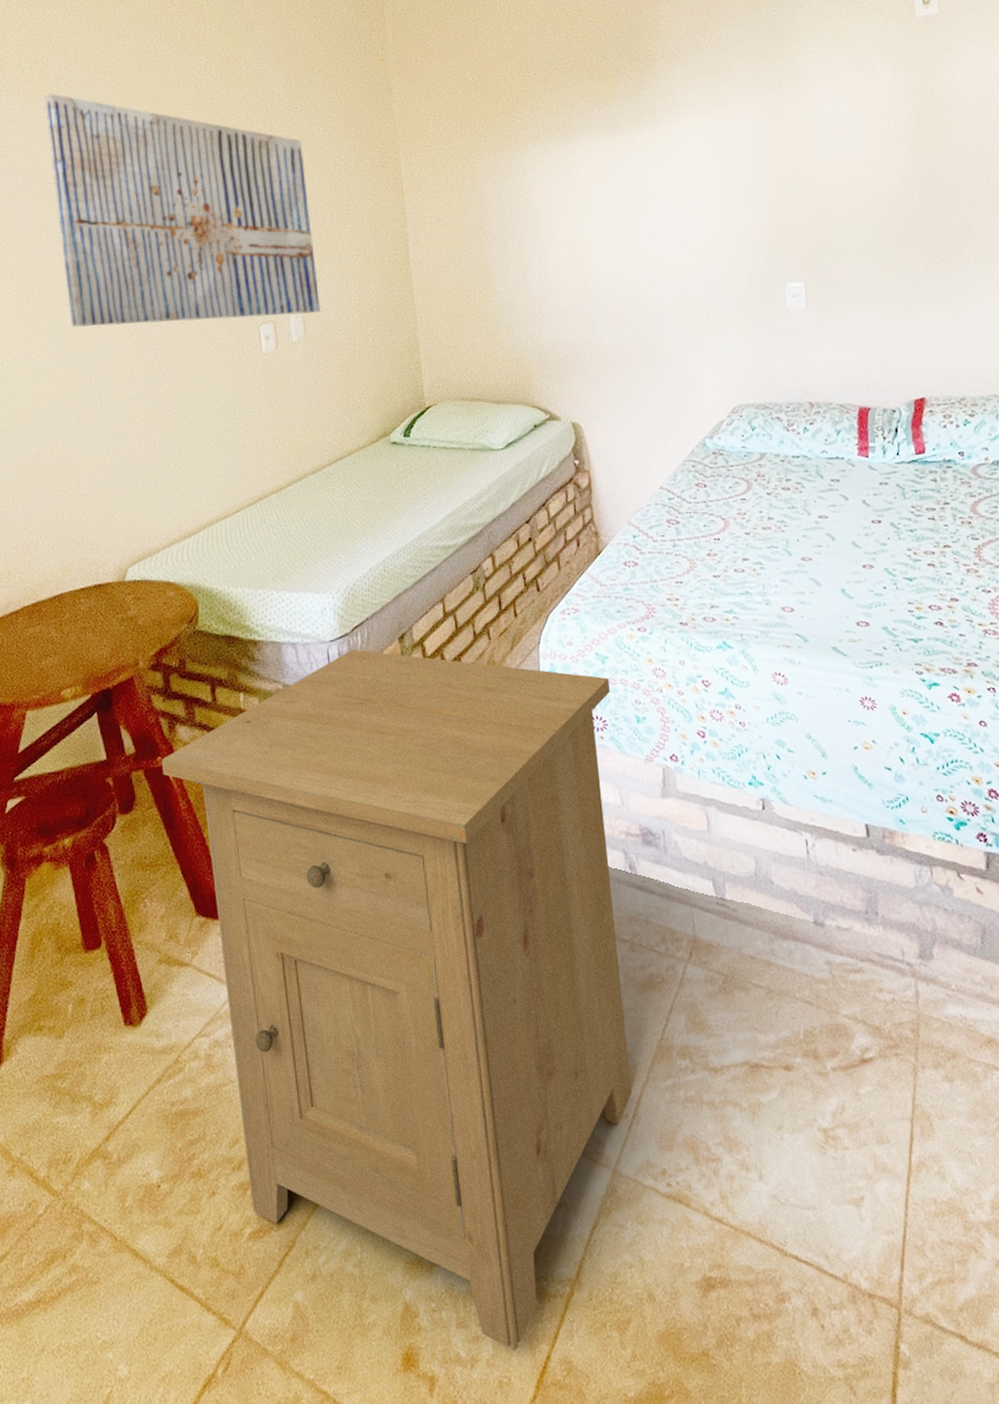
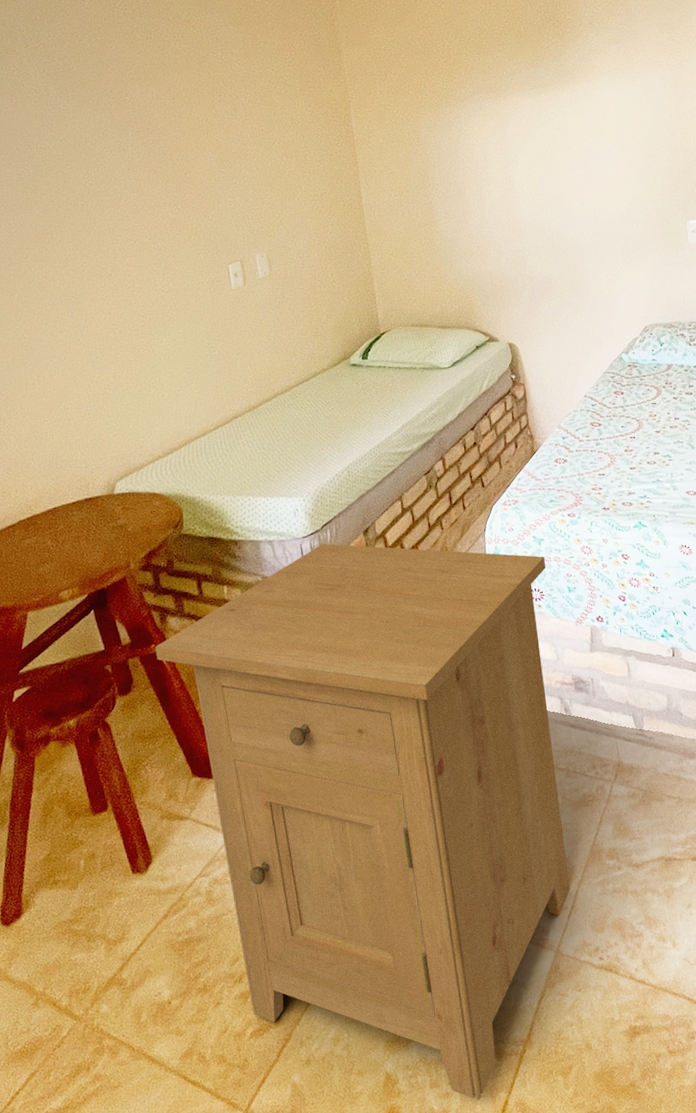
wall art: present [43,93,322,327] -> none [12,52,284,269]

